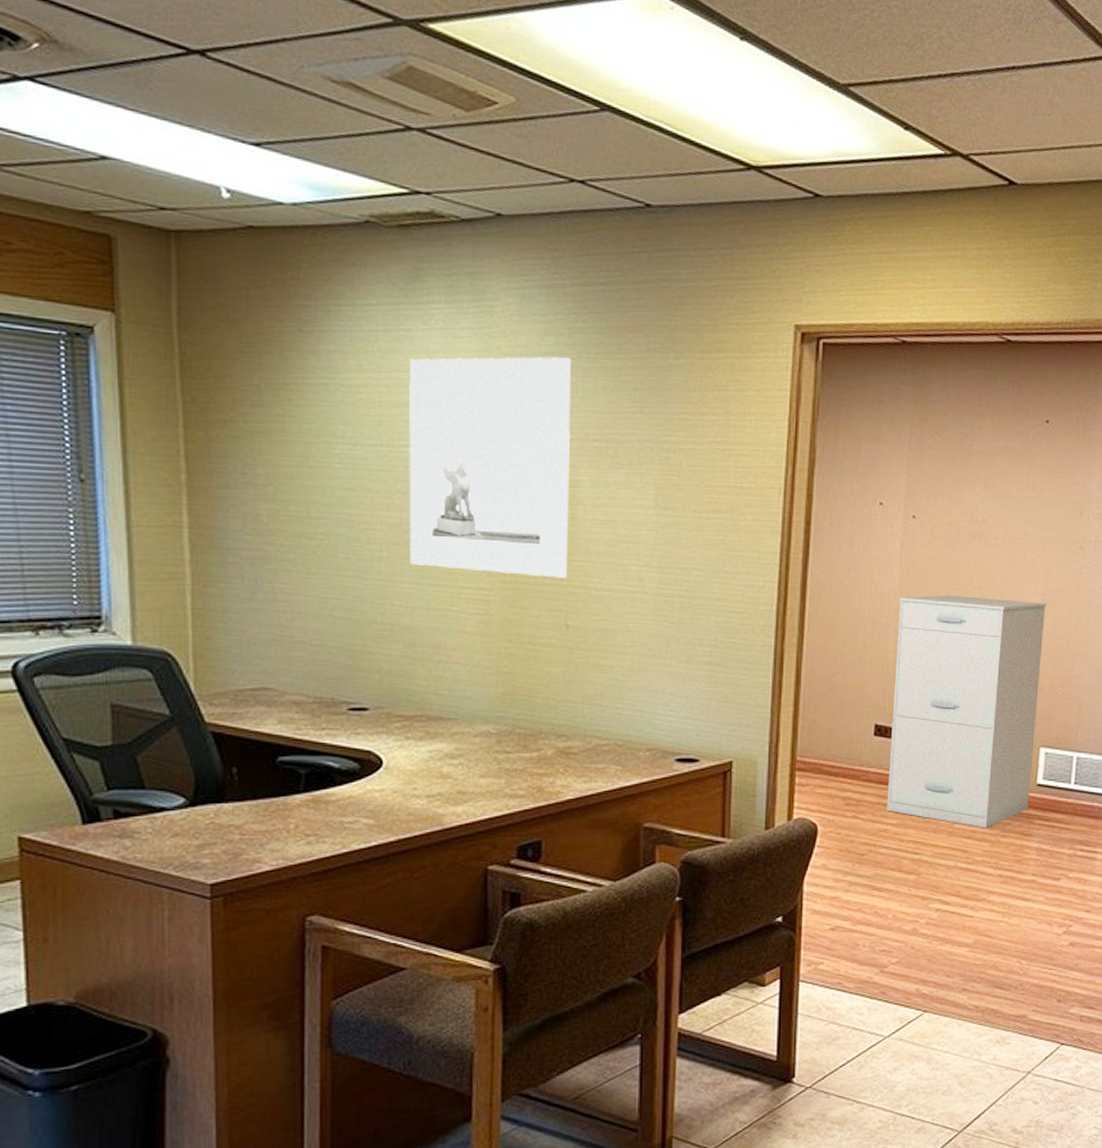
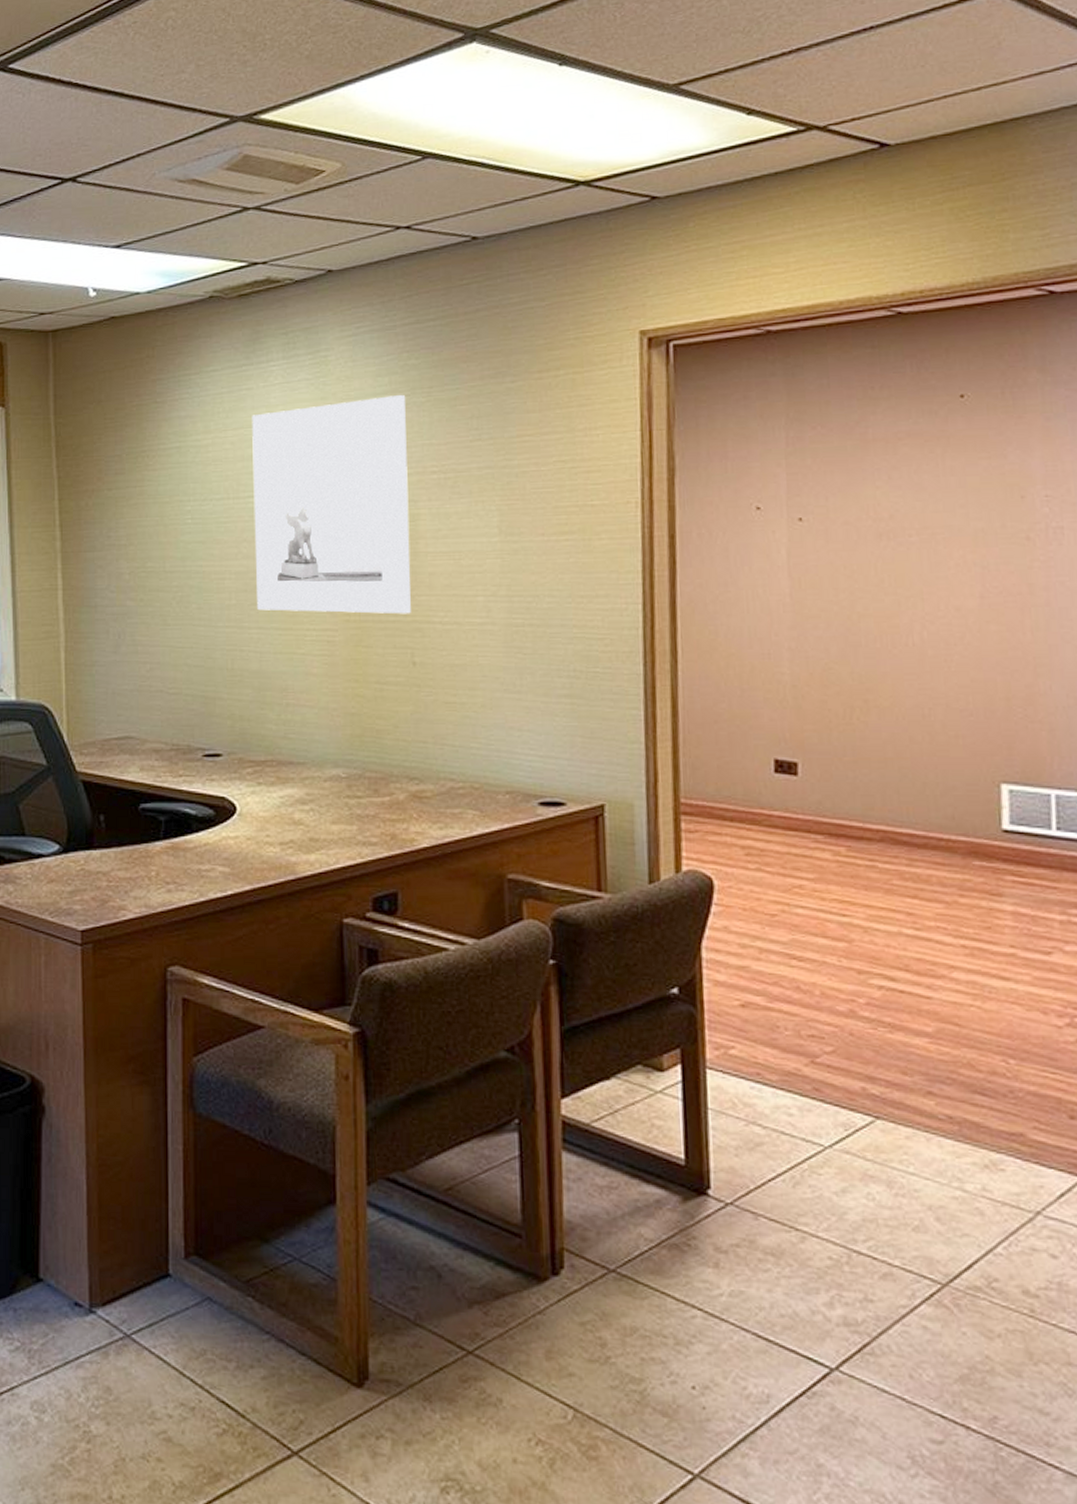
filing cabinet: present [887,595,1046,828] -> none [791,605,994,886]

